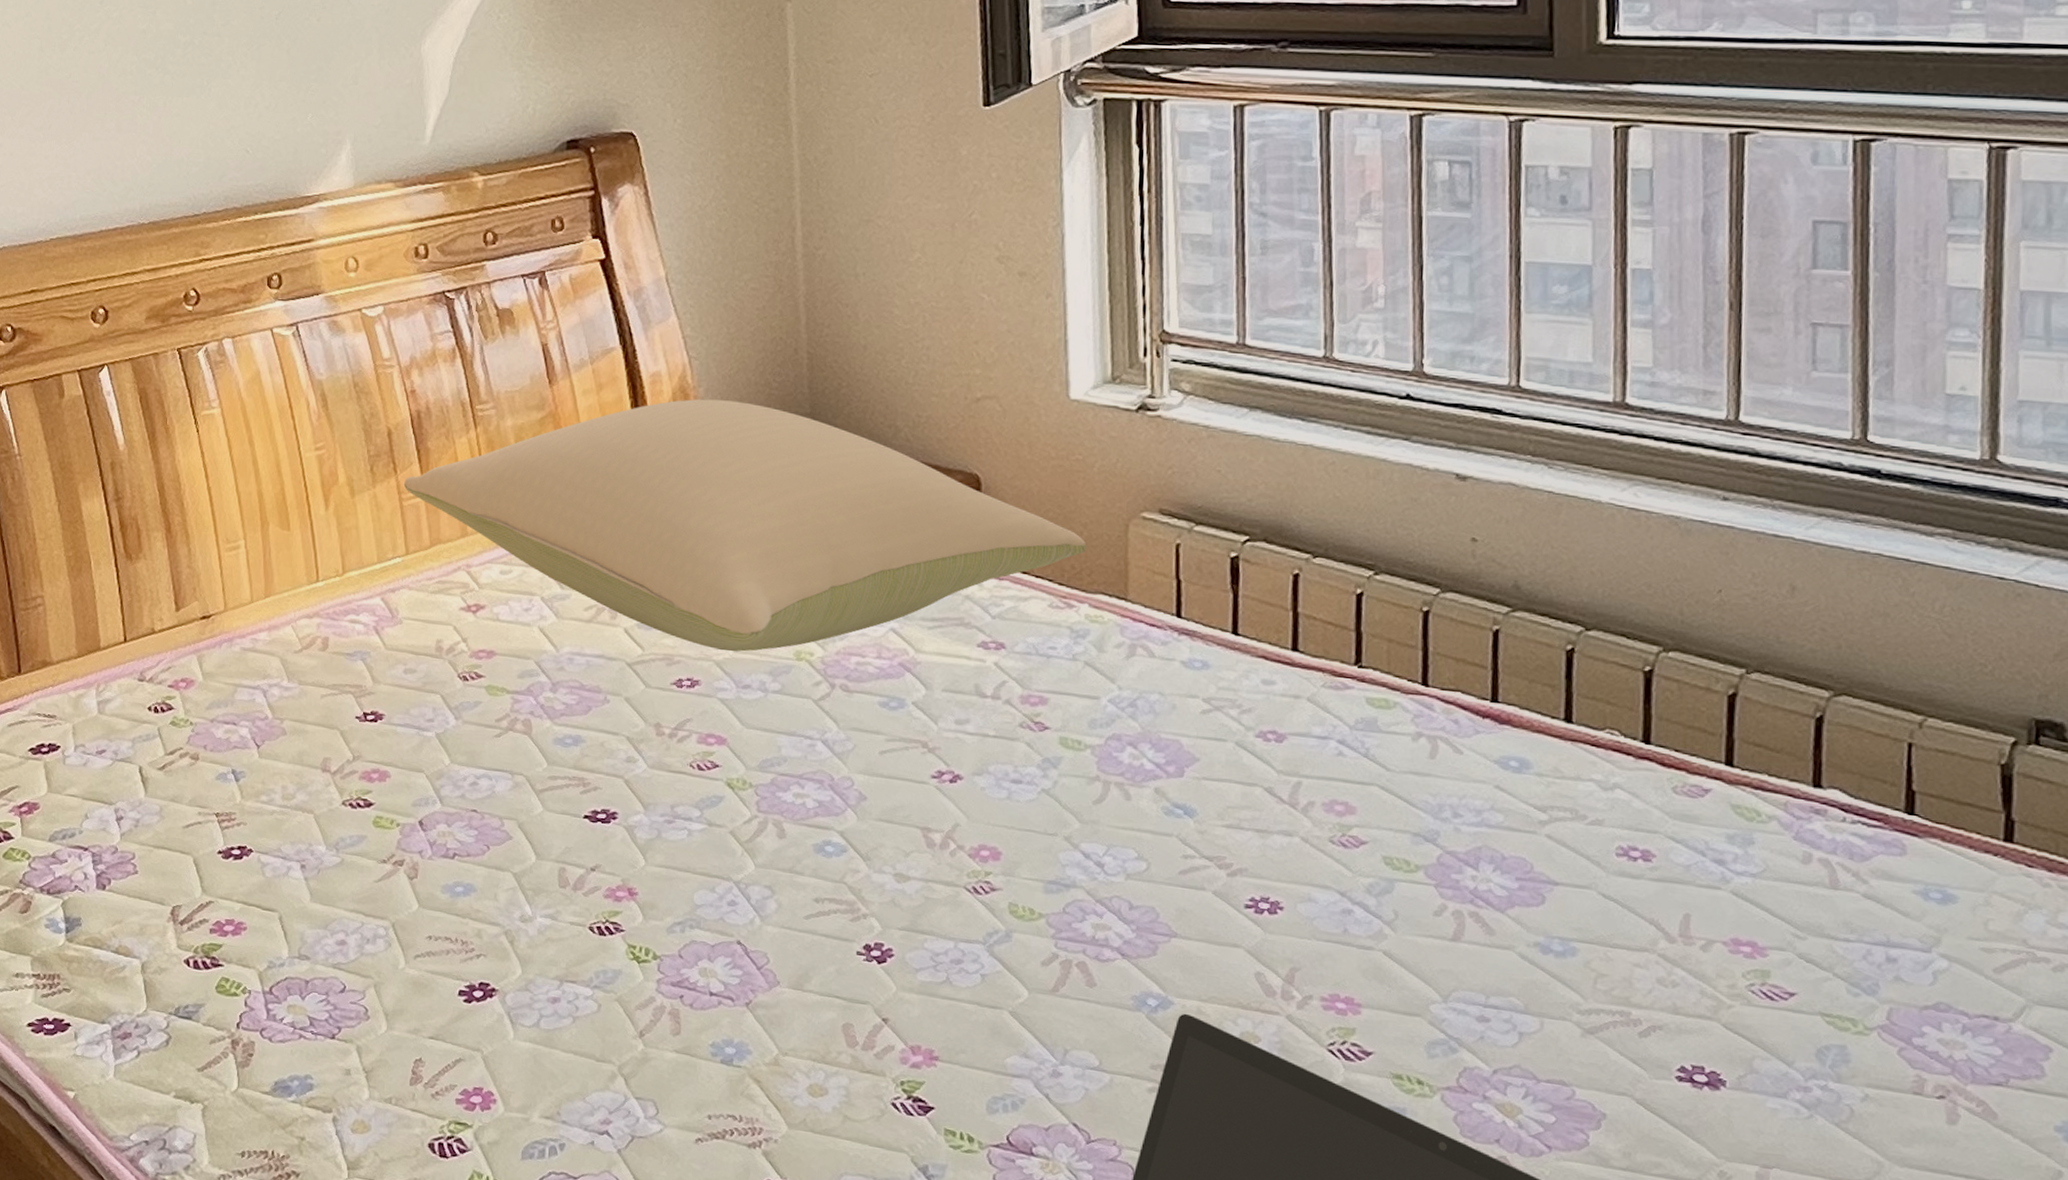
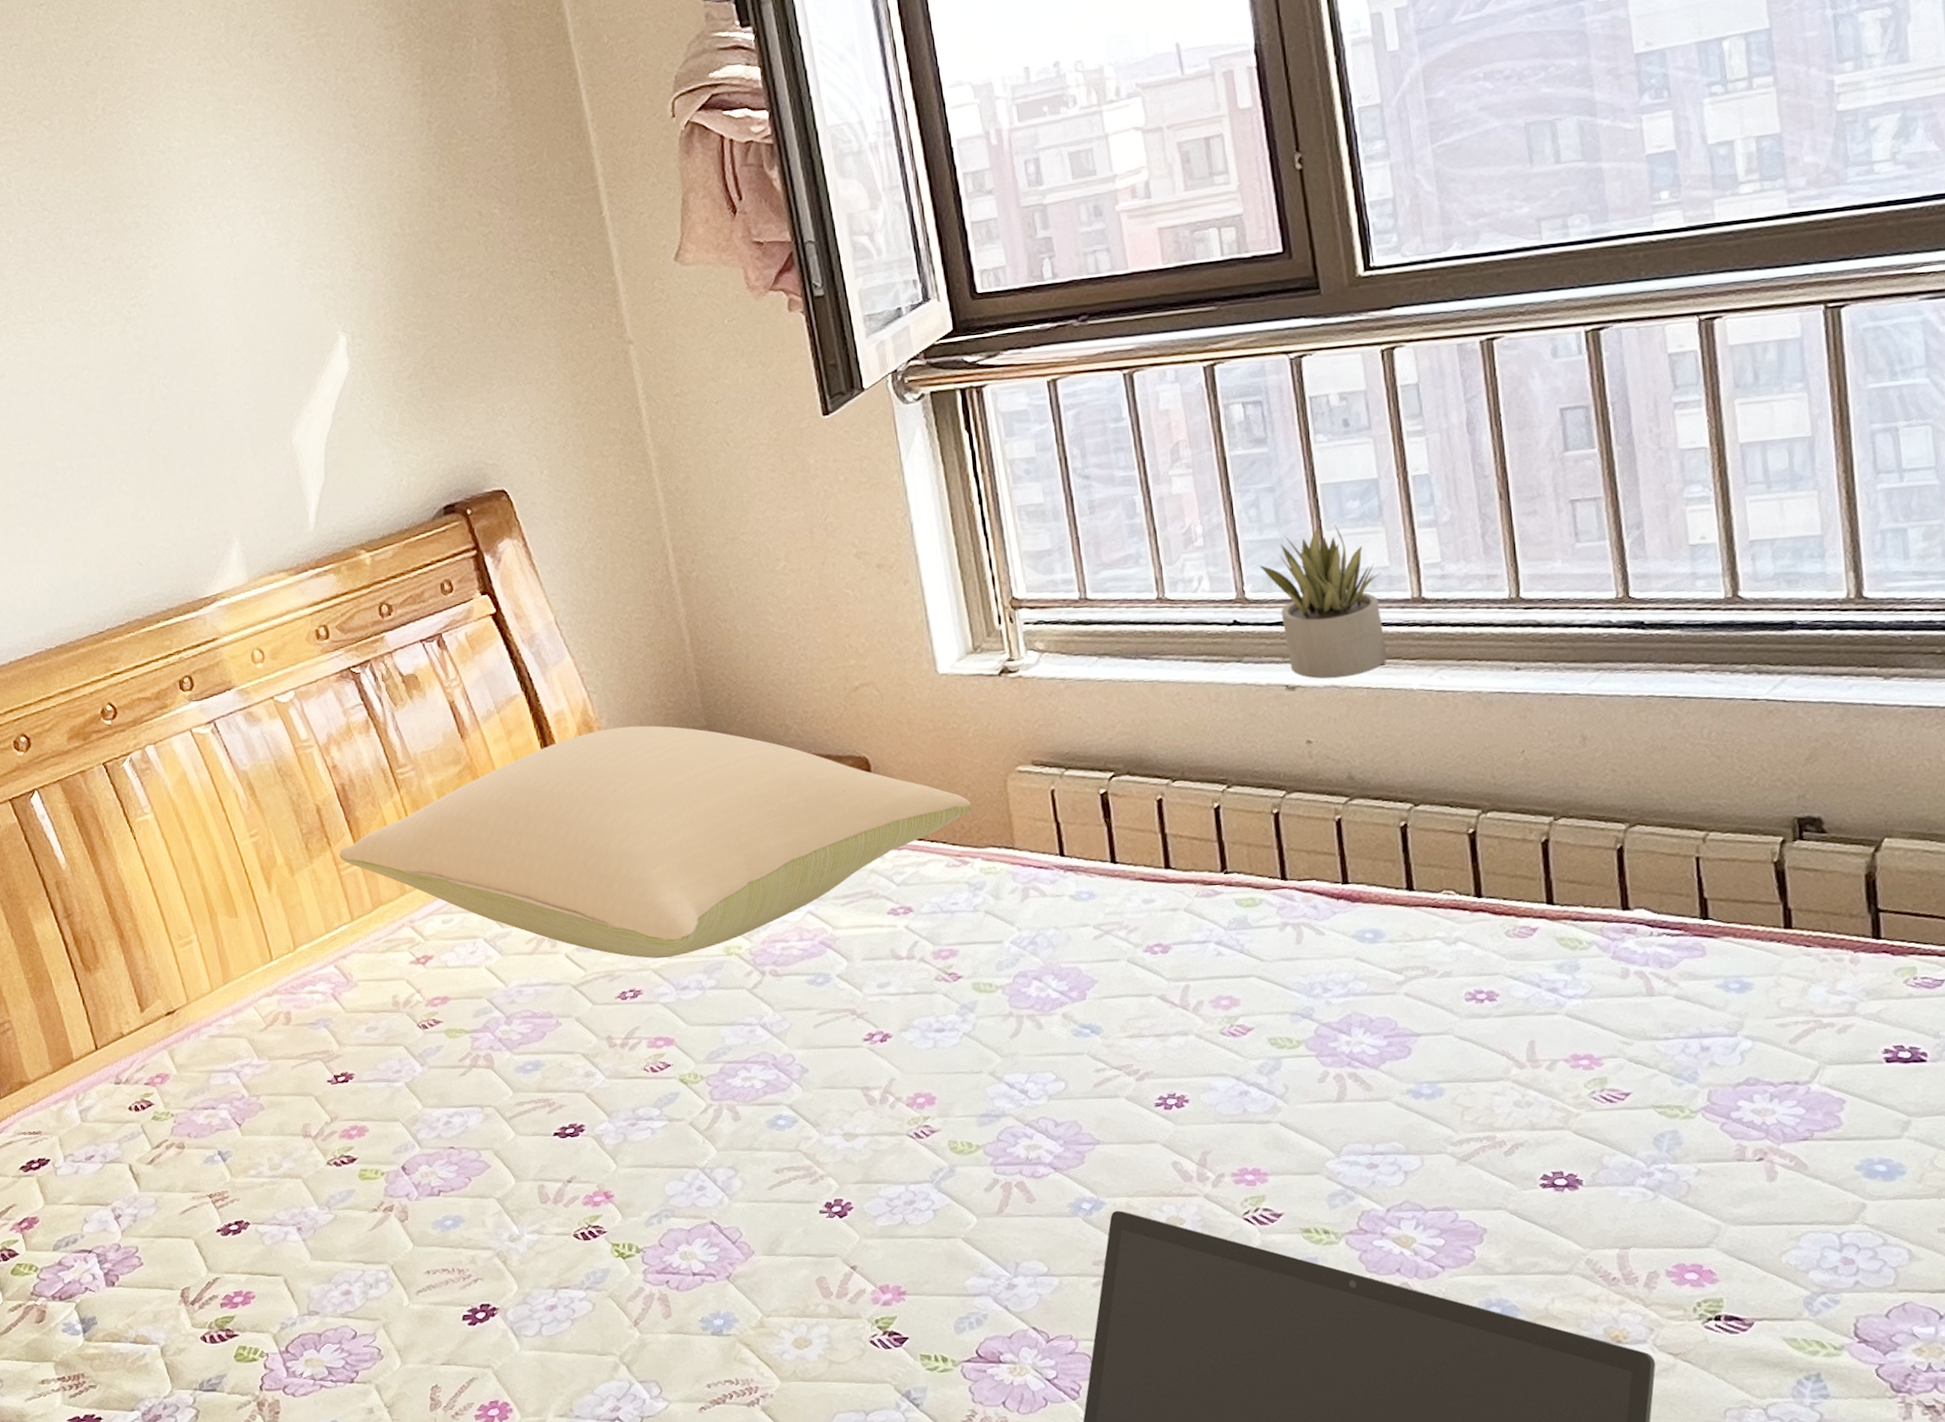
succulent plant: none [1444,308,1582,477] -> present [1259,525,1388,680]

